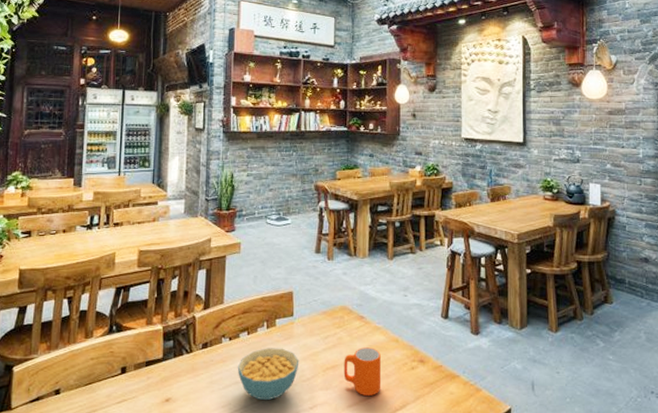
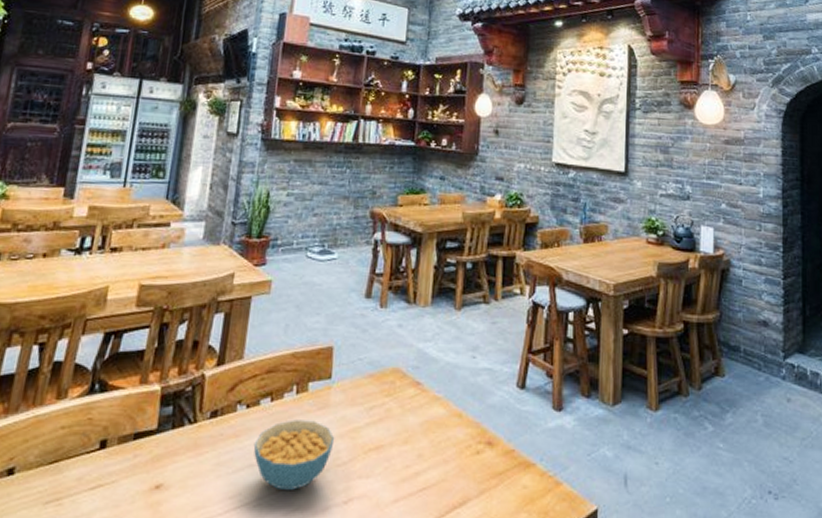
mug: present [343,347,382,395] -> none [390,423,439,487]

